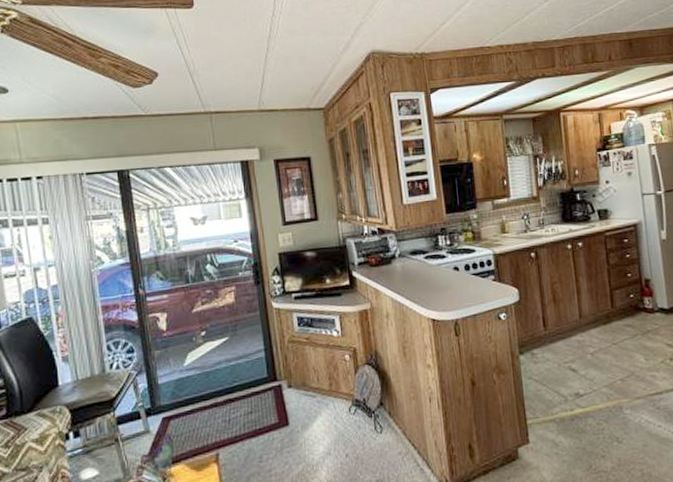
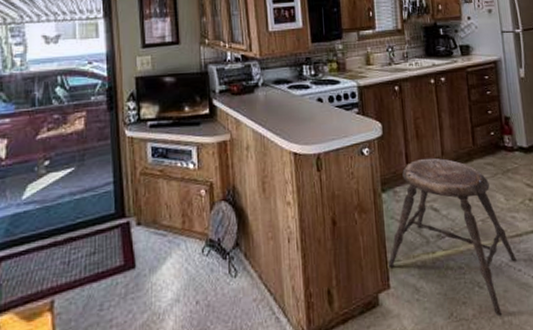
stool: none [527,321,656,469] -> present [388,158,517,317]

